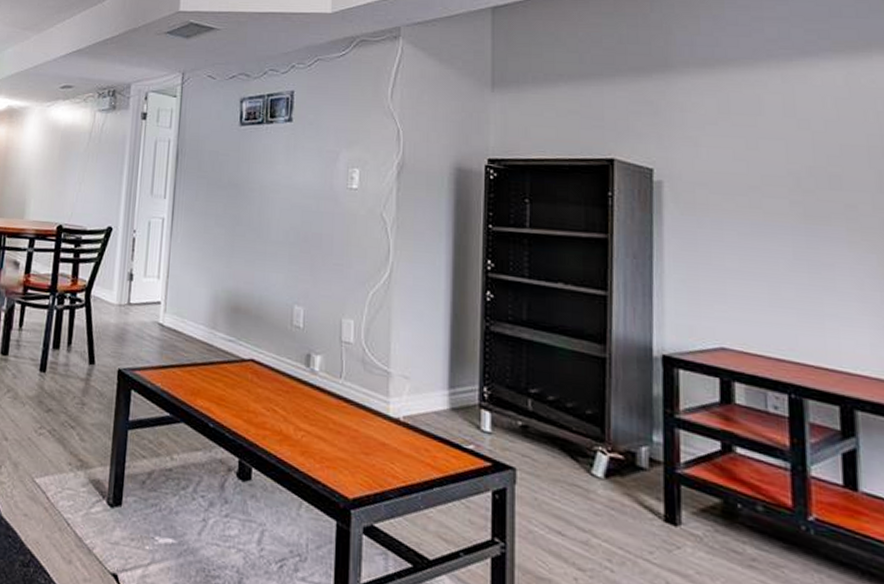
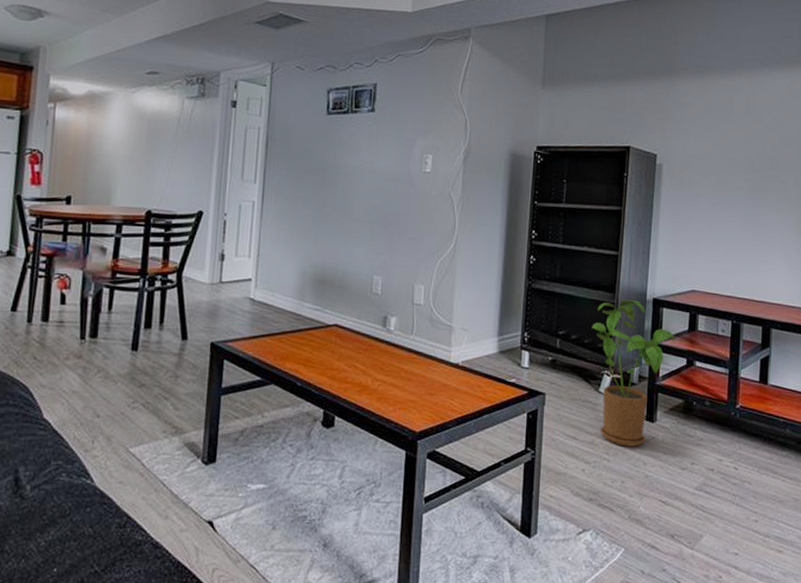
house plant: none [575,354,701,557] -> present [591,300,675,447]

